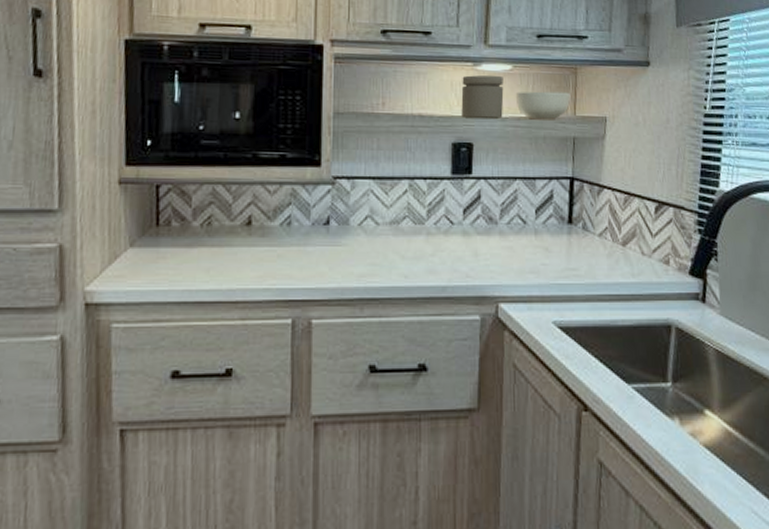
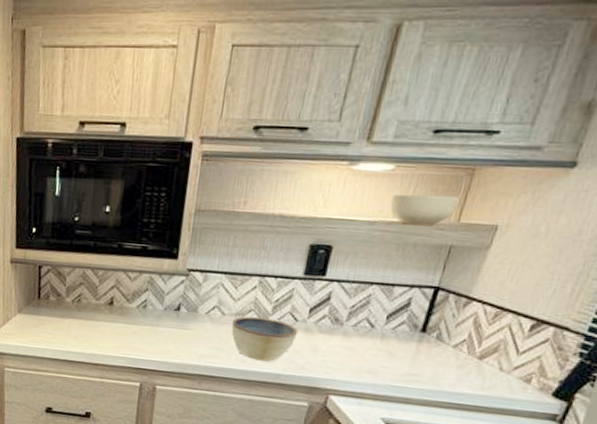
bowl: none [387,225,456,273] -> present [231,316,298,362]
jar: present [461,75,504,120] -> none [325,175,382,223]

